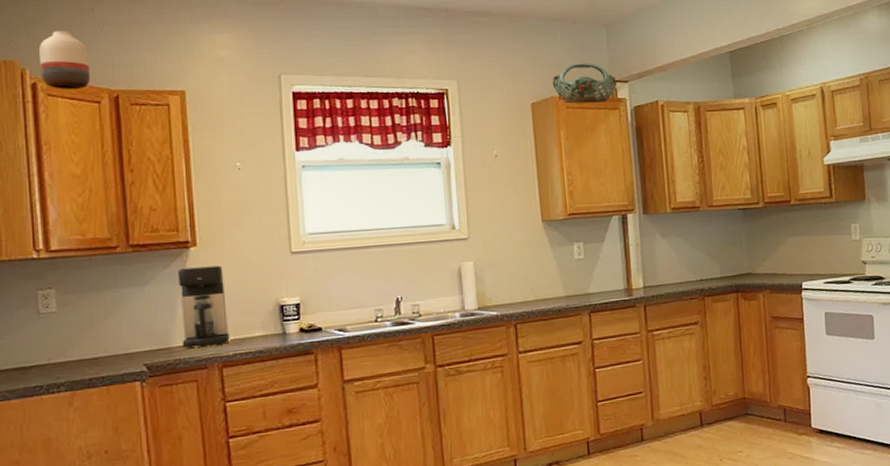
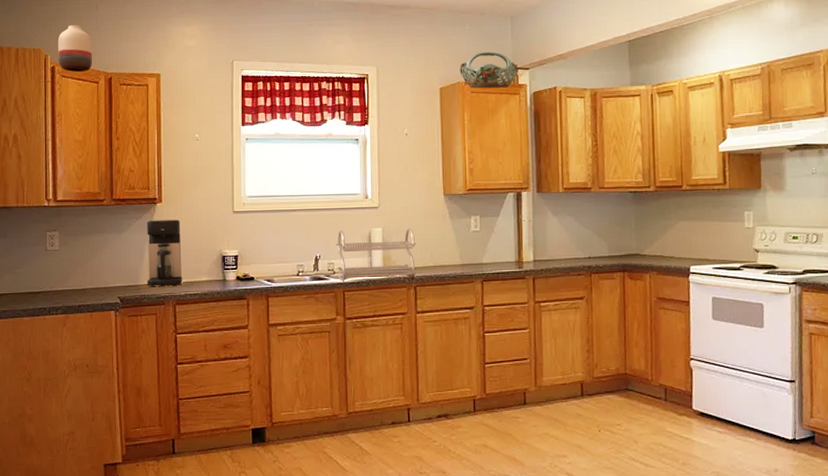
dish rack: none [421,260,515,325] -> present [336,228,416,281]

